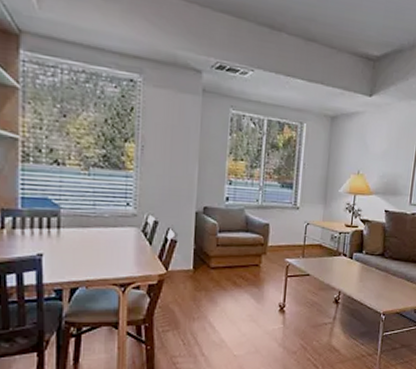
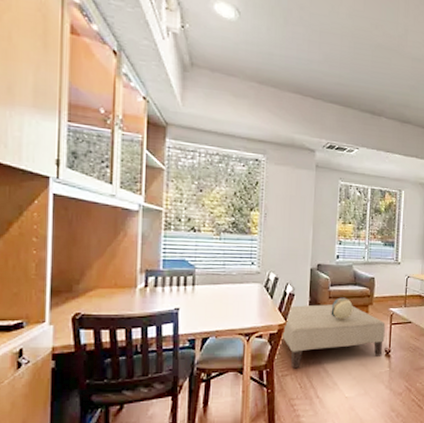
ottoman: none [161,253,281,322] -> present [280,304,386,368]
decorative sphere: none [218,245,244,270] -> present [331,297,353,319]

